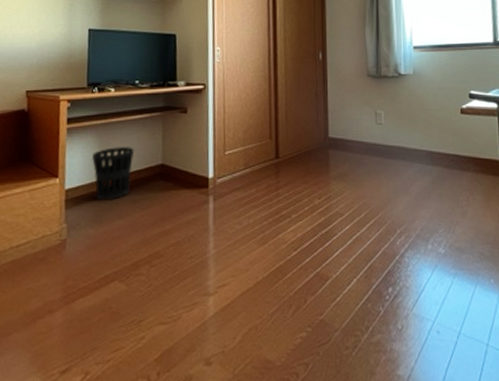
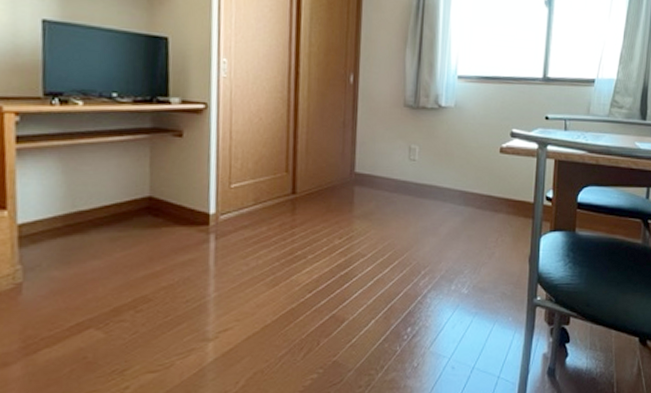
wastebasket: present [92,147,134,200] -> none [54,174,112,238]

